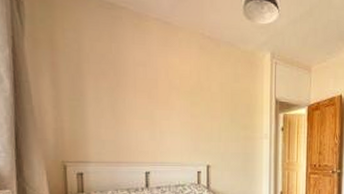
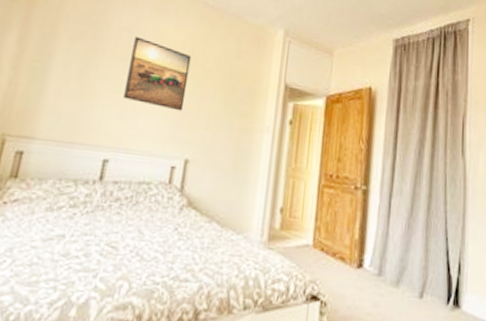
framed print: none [149,70,199,129] -> present [122,36,192,112]

